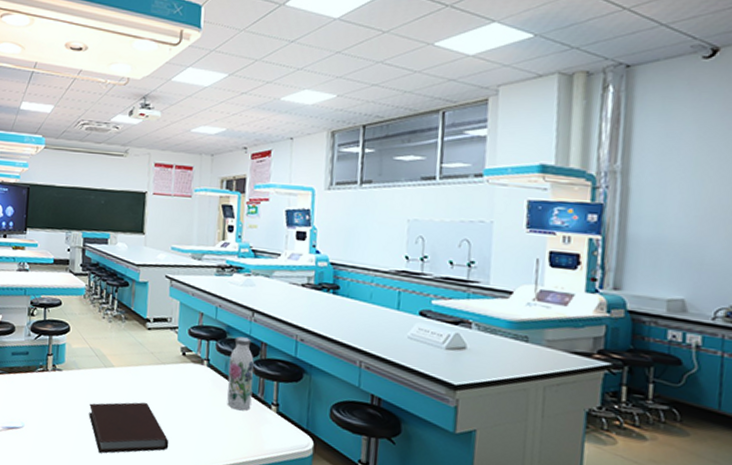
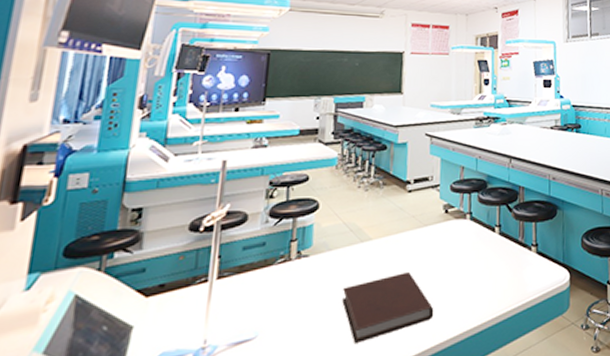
water bottle: present [227,336,254,411] -> none [490,184,514,259]

